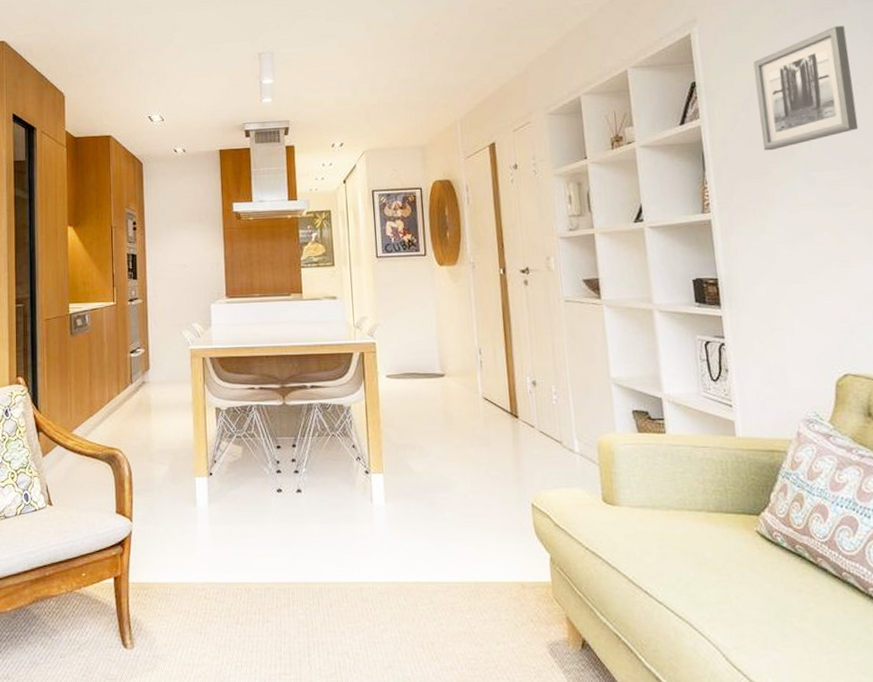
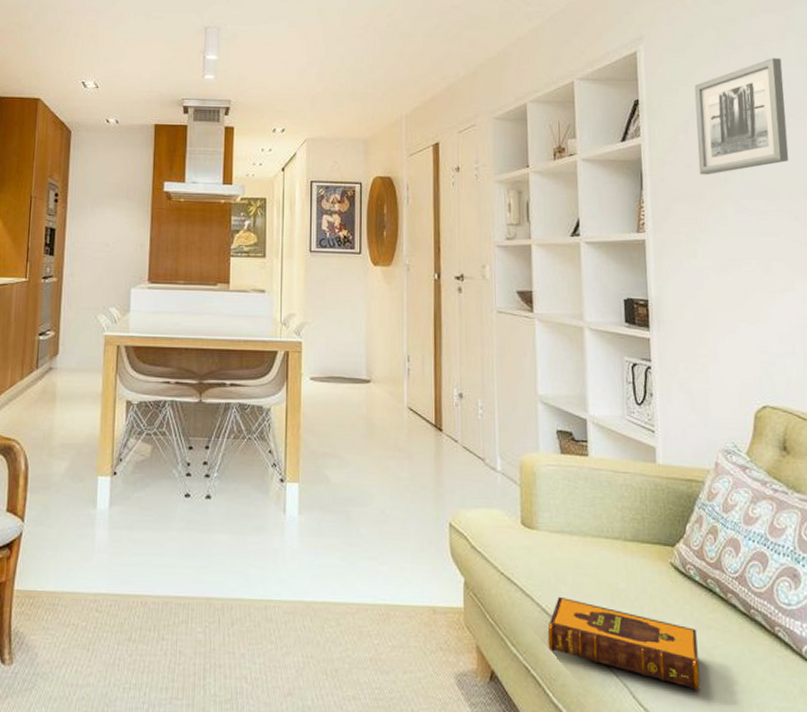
hardback book: none [636,567,795,652] -> present [547,596,700,691]

